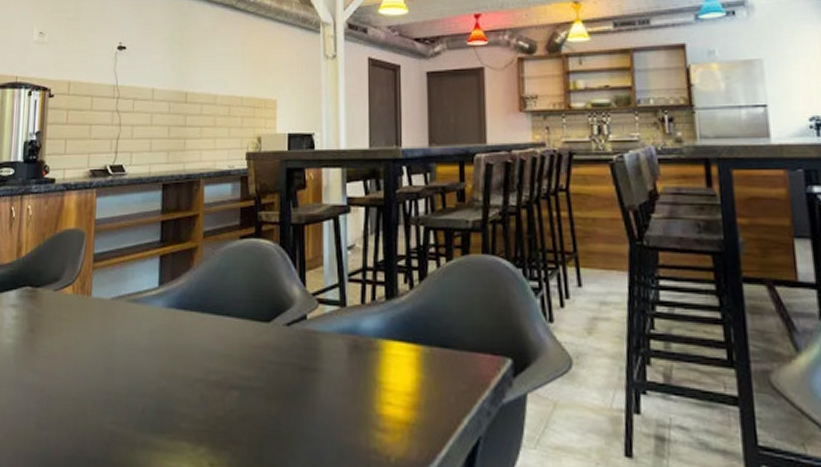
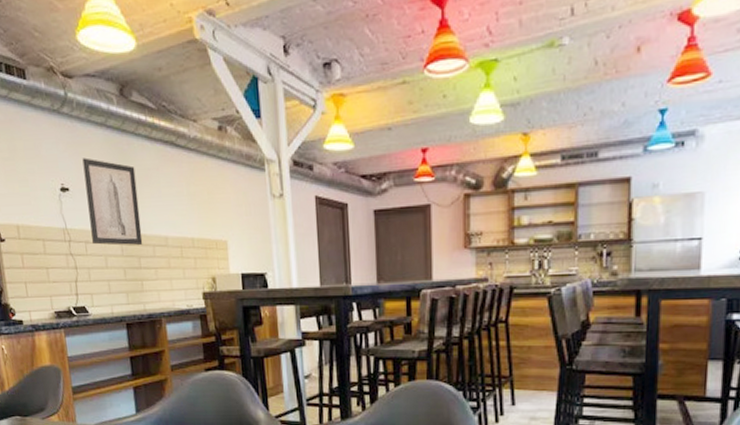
wall art: none [141,18,193,103] -> present [82,157,143,245]

